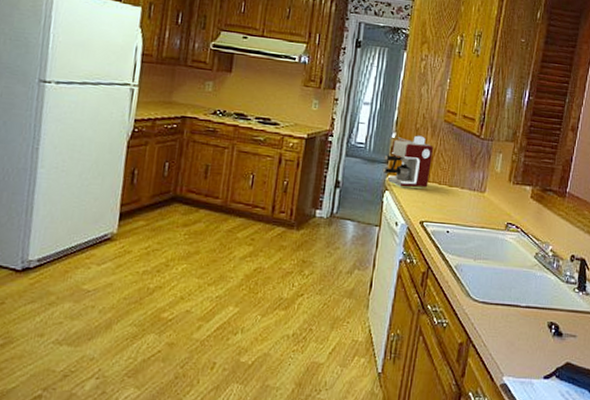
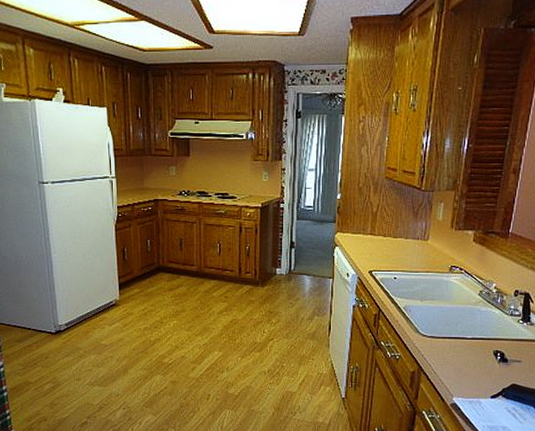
coffee maker: present [382,135,434,188] -> none [331,194,377,242]

